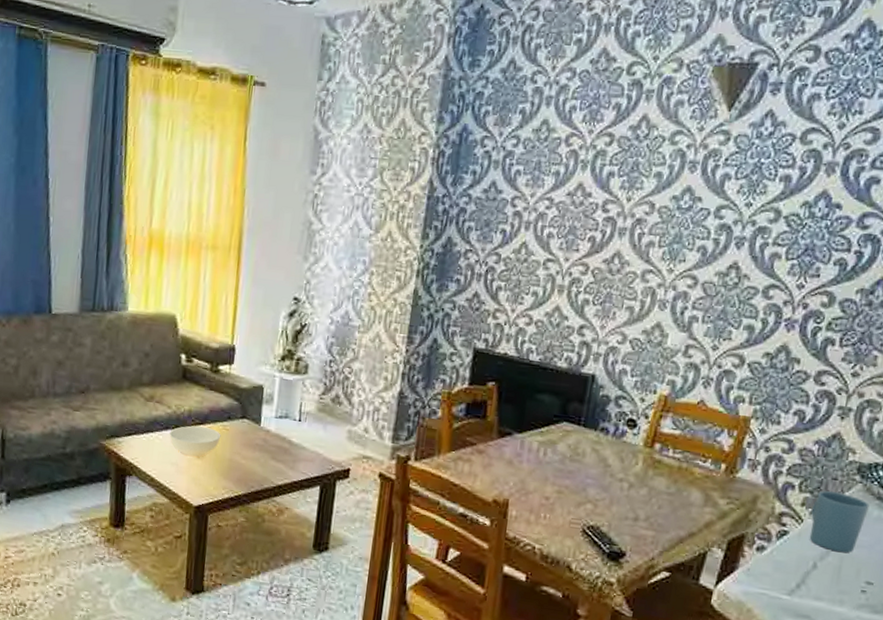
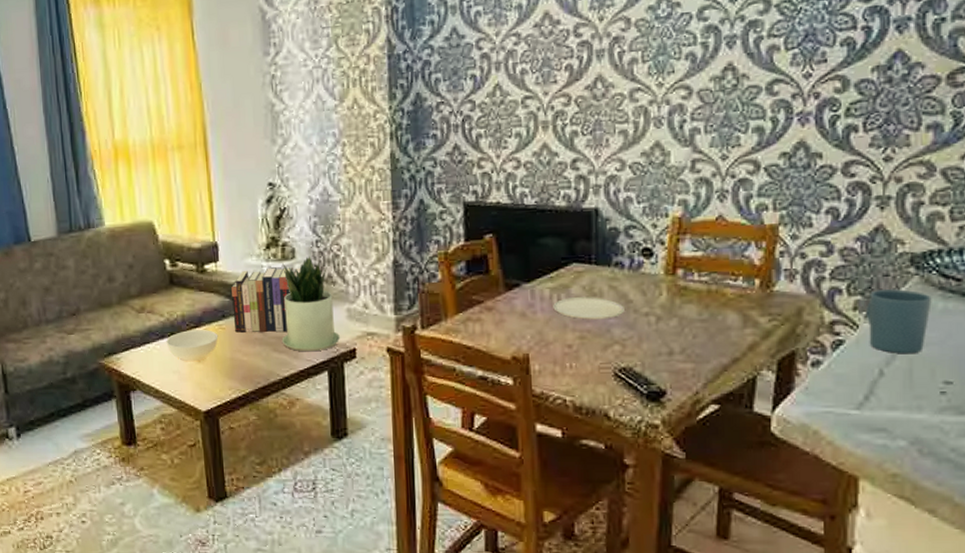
books: none [238,377,311,443] -> present [231,267,301,333]
planter: none [281,373,338,466] -> present [281,256,341,352]
plate: none [538,453,602,479] -> present [553,297,625,320]

